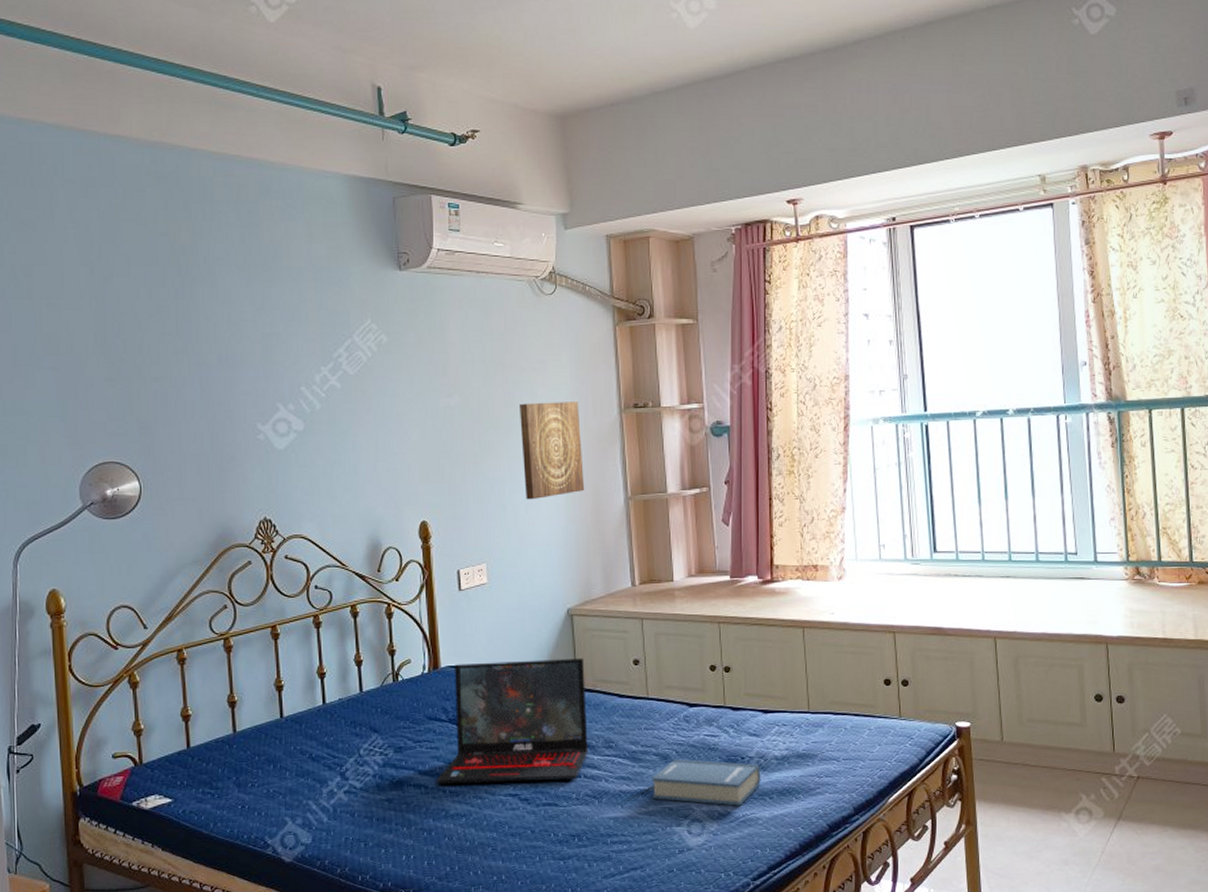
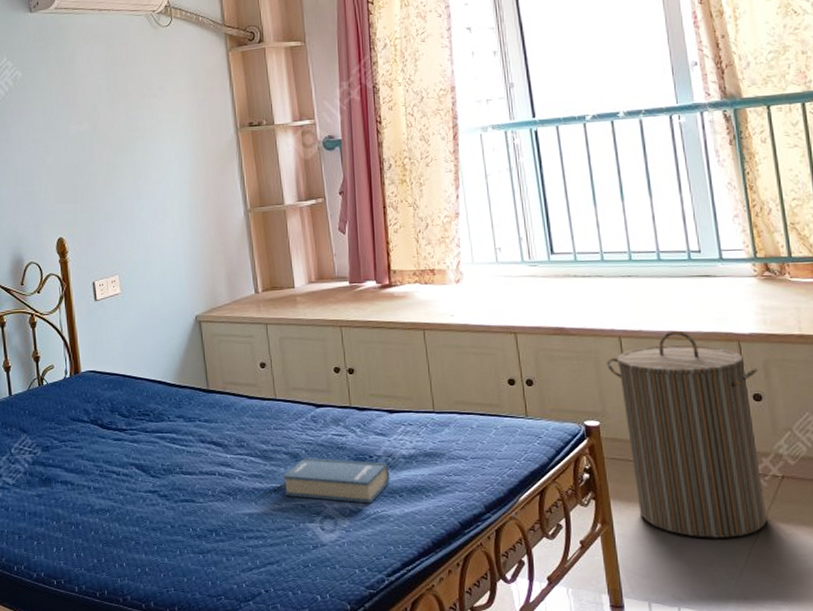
laptop: present [435,657,588,785] -> none [80,361,221,482]
wall art: present [520,402,585,500] -> none [143,123,207,216]
laundry hamper: none [981,632,1122,838] -> present [607,330,767,538]

